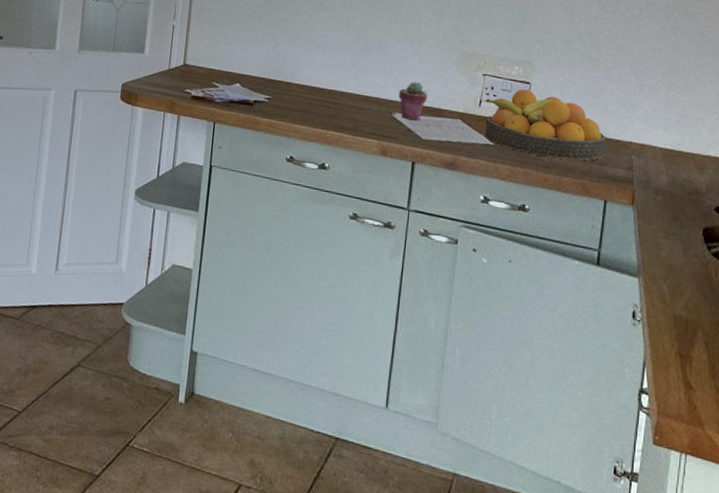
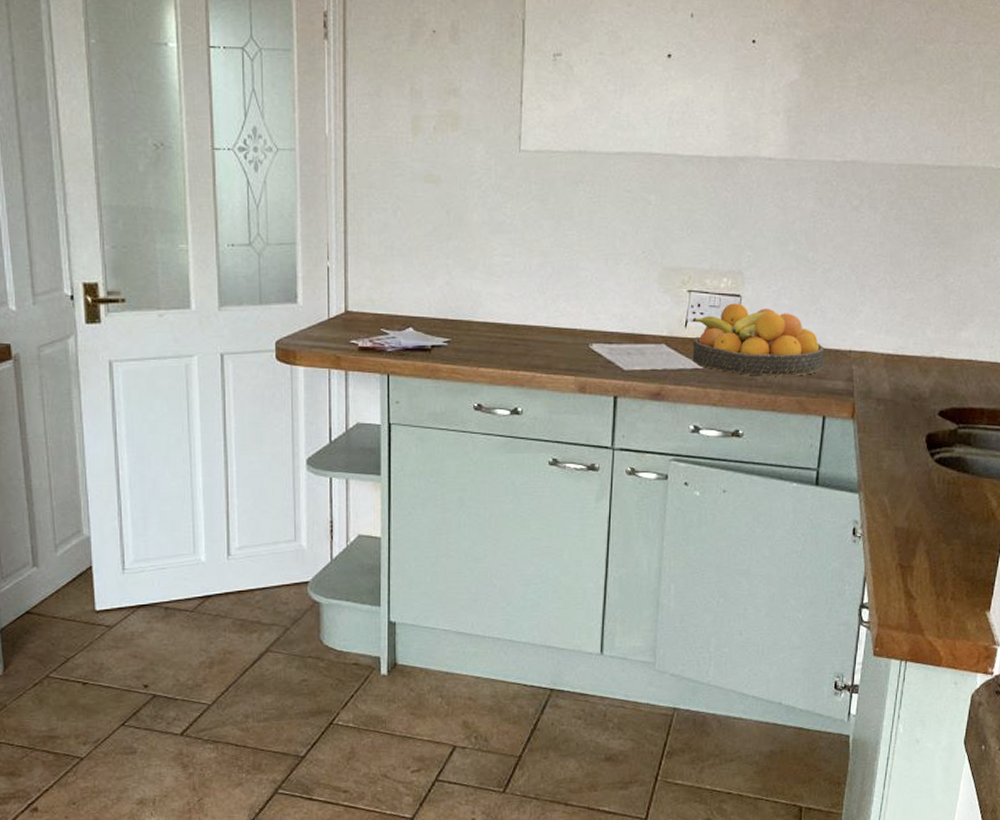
potted succulent: present [399,81,428,120] -> none [595,306,628,349]

